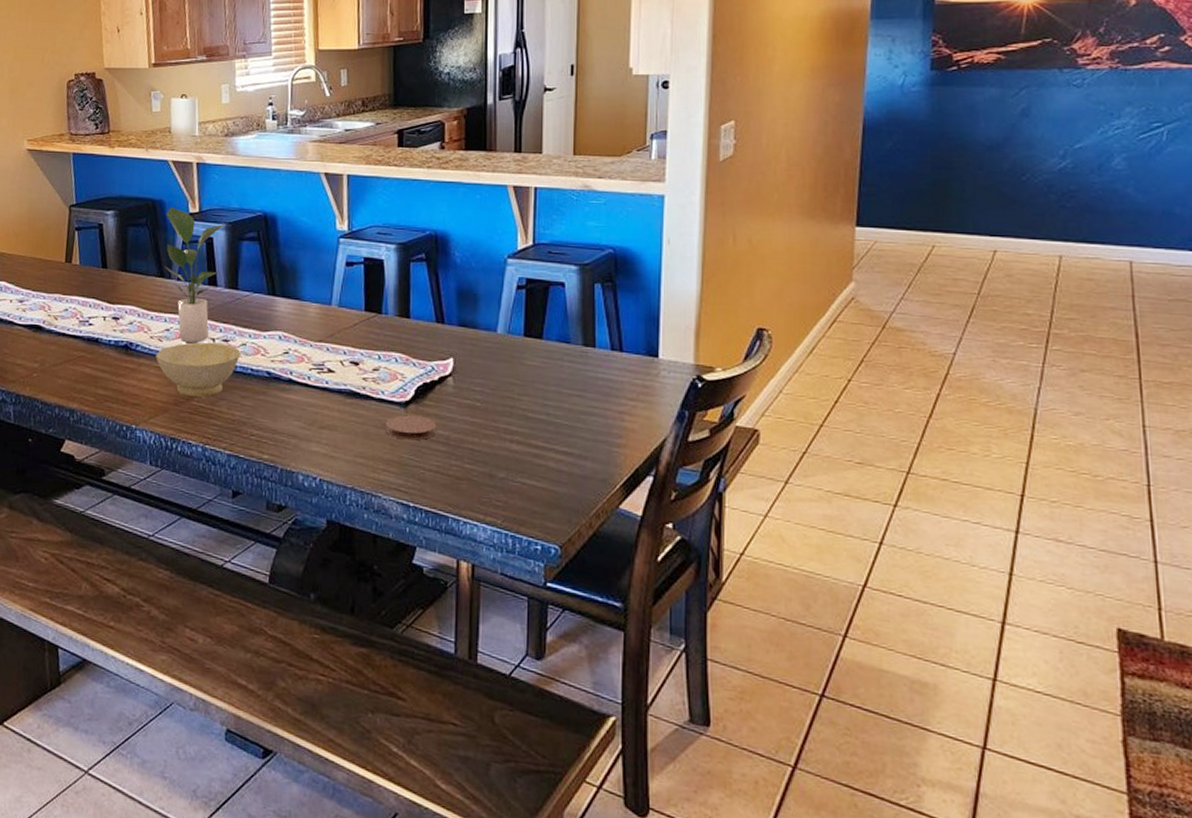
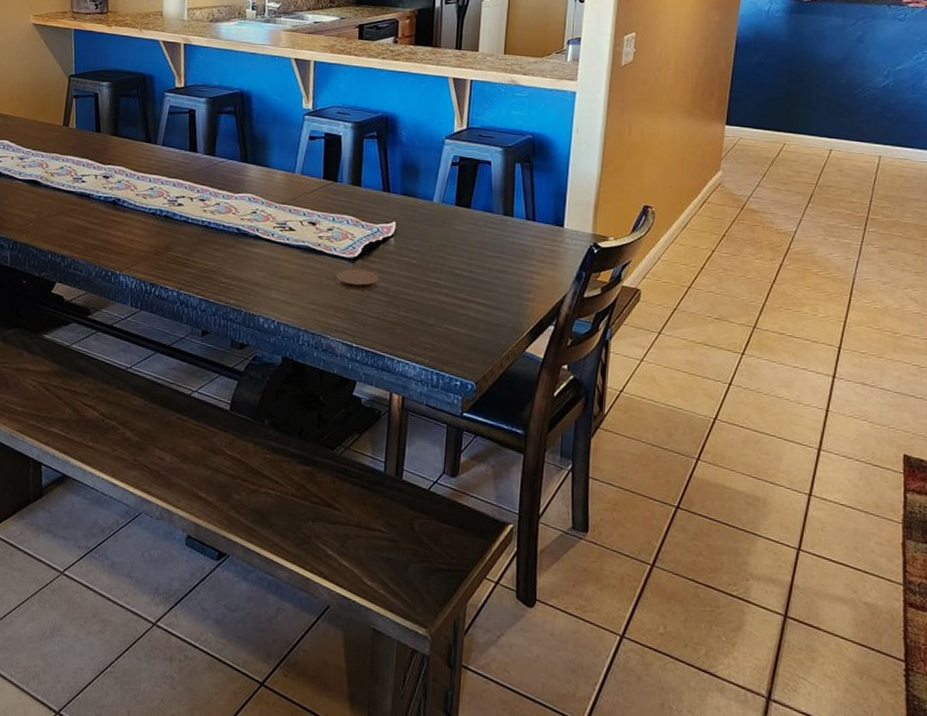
bowl: present [156,342,241,397] -> none [140,200,215,249]
potted plant: present [163,206,224,343] -> none [150,81,206,201]

